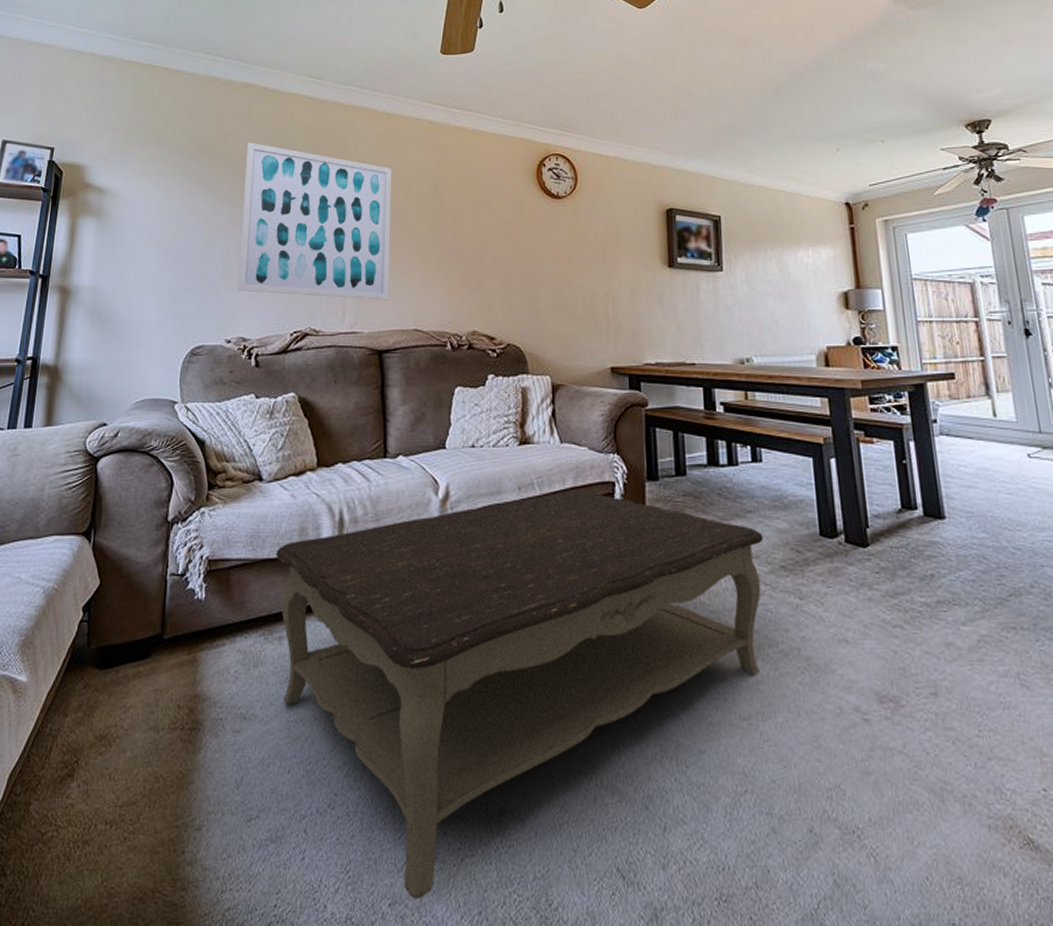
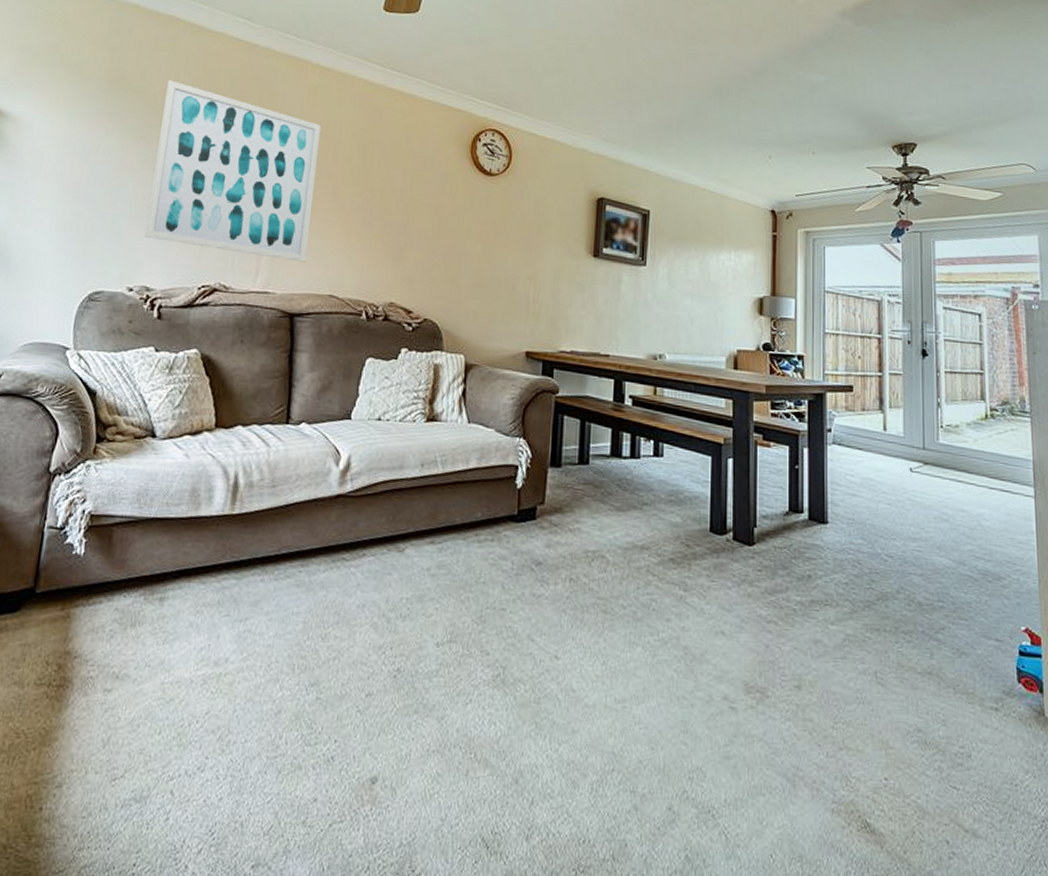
coffee table: present [276,489,764,900] -> none [160,469,657,863]

